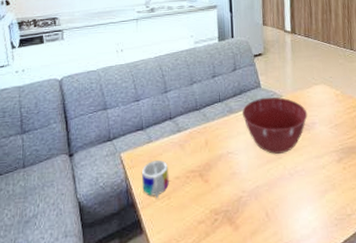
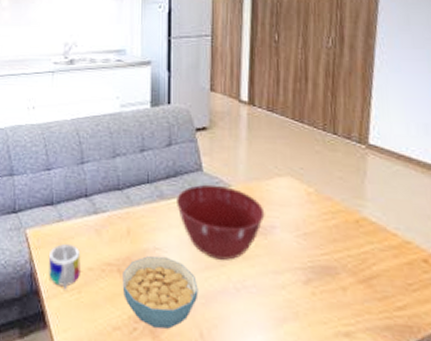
cereal bowl: none [203,158,263,216] -> present [122,256,199,329]

